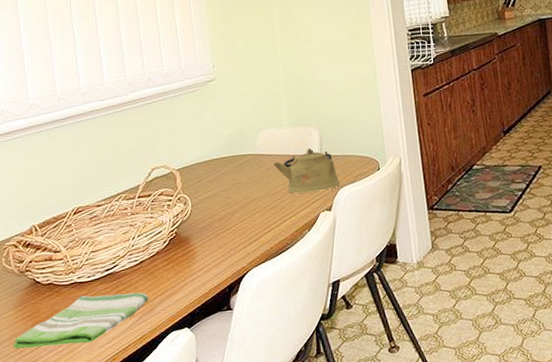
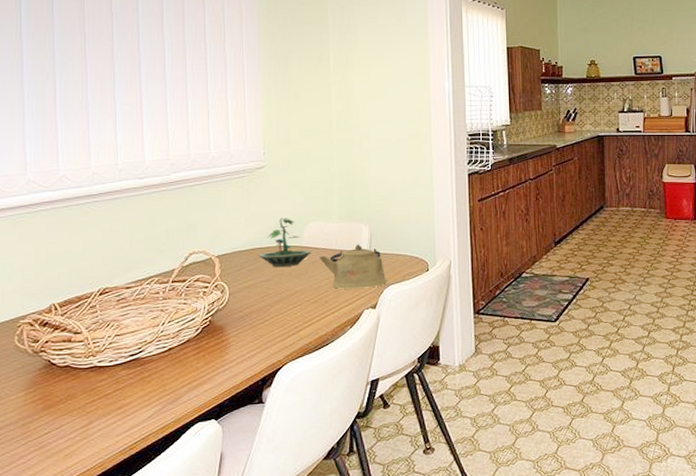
dish towel: present [13,292,148,349] -> none [19,380,174,434]
terrarium: none [215,127,266,176] -> present [258,218,312,267]

